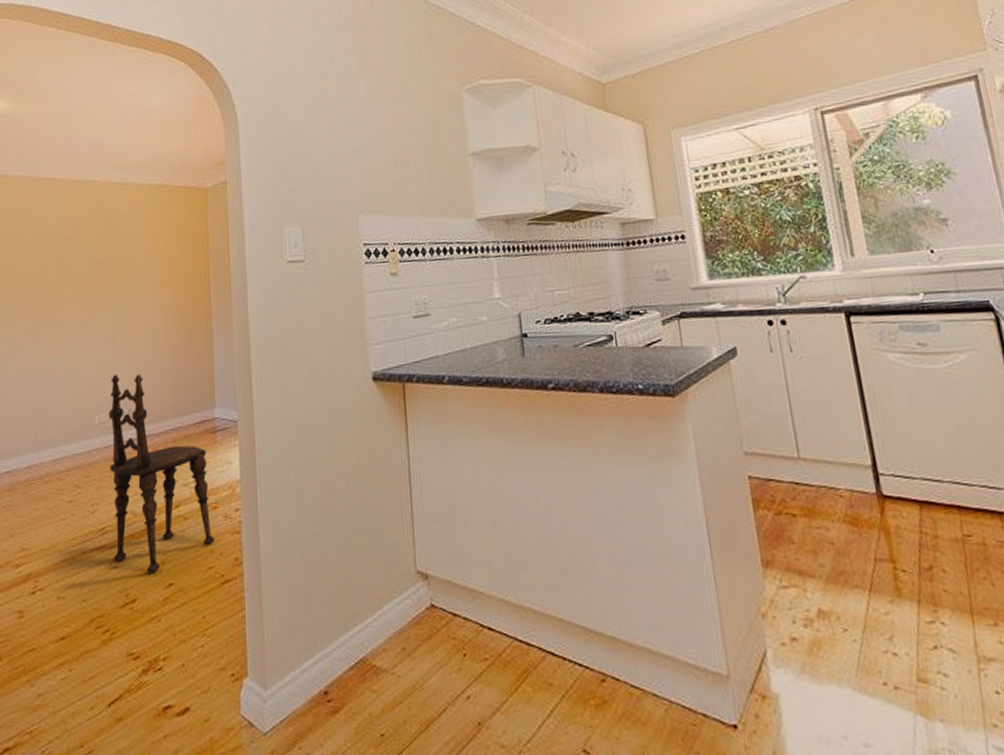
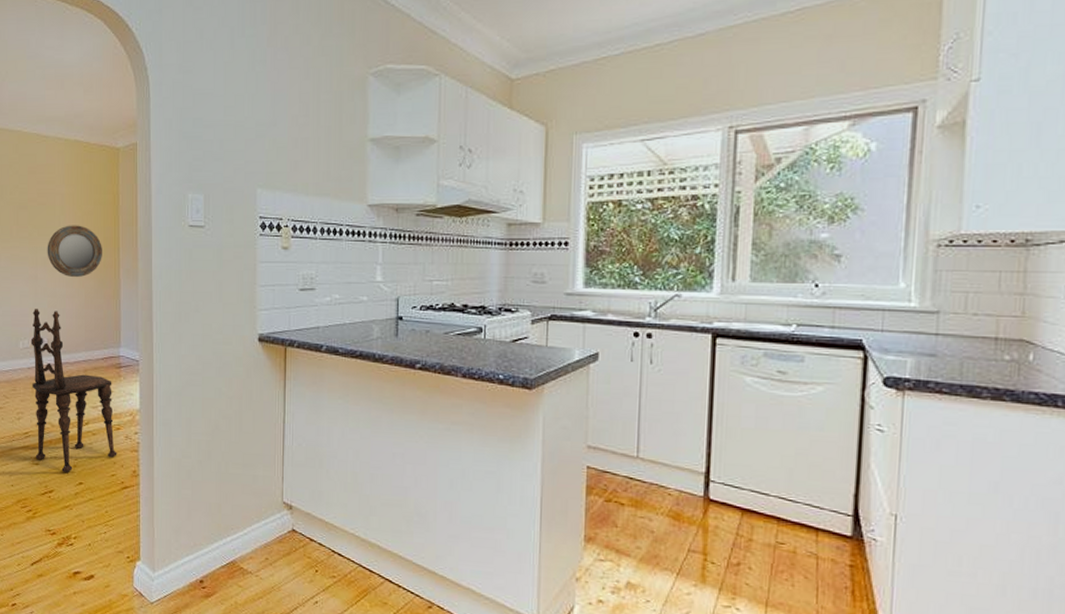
home mirror: none [127,274,191,334] -> present [47,225,102,278]

